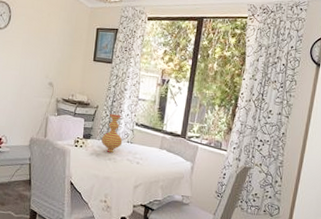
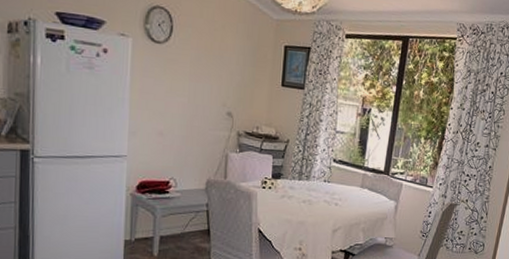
vase: present [101,114,123,153] -> none [293,149,319,194]

